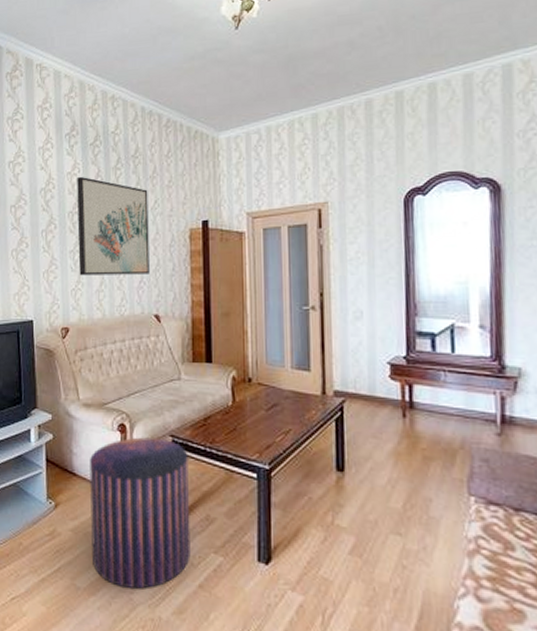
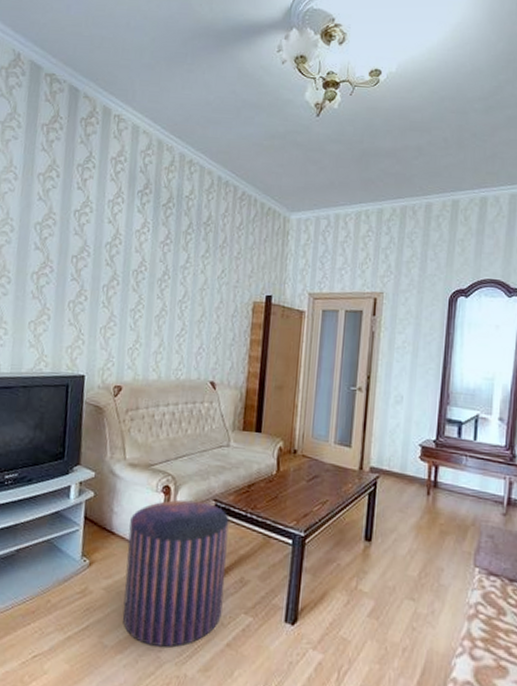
wall art: present [77,176,149,276] -> none [138,235,217,342]

